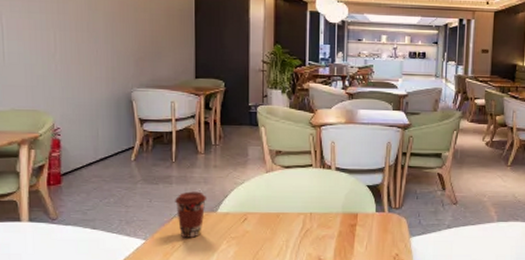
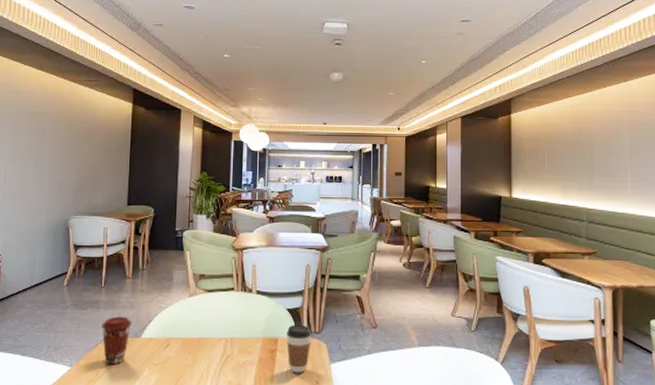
coffee cup: none [366,200,392,246] -> present [286,324,312,373]

